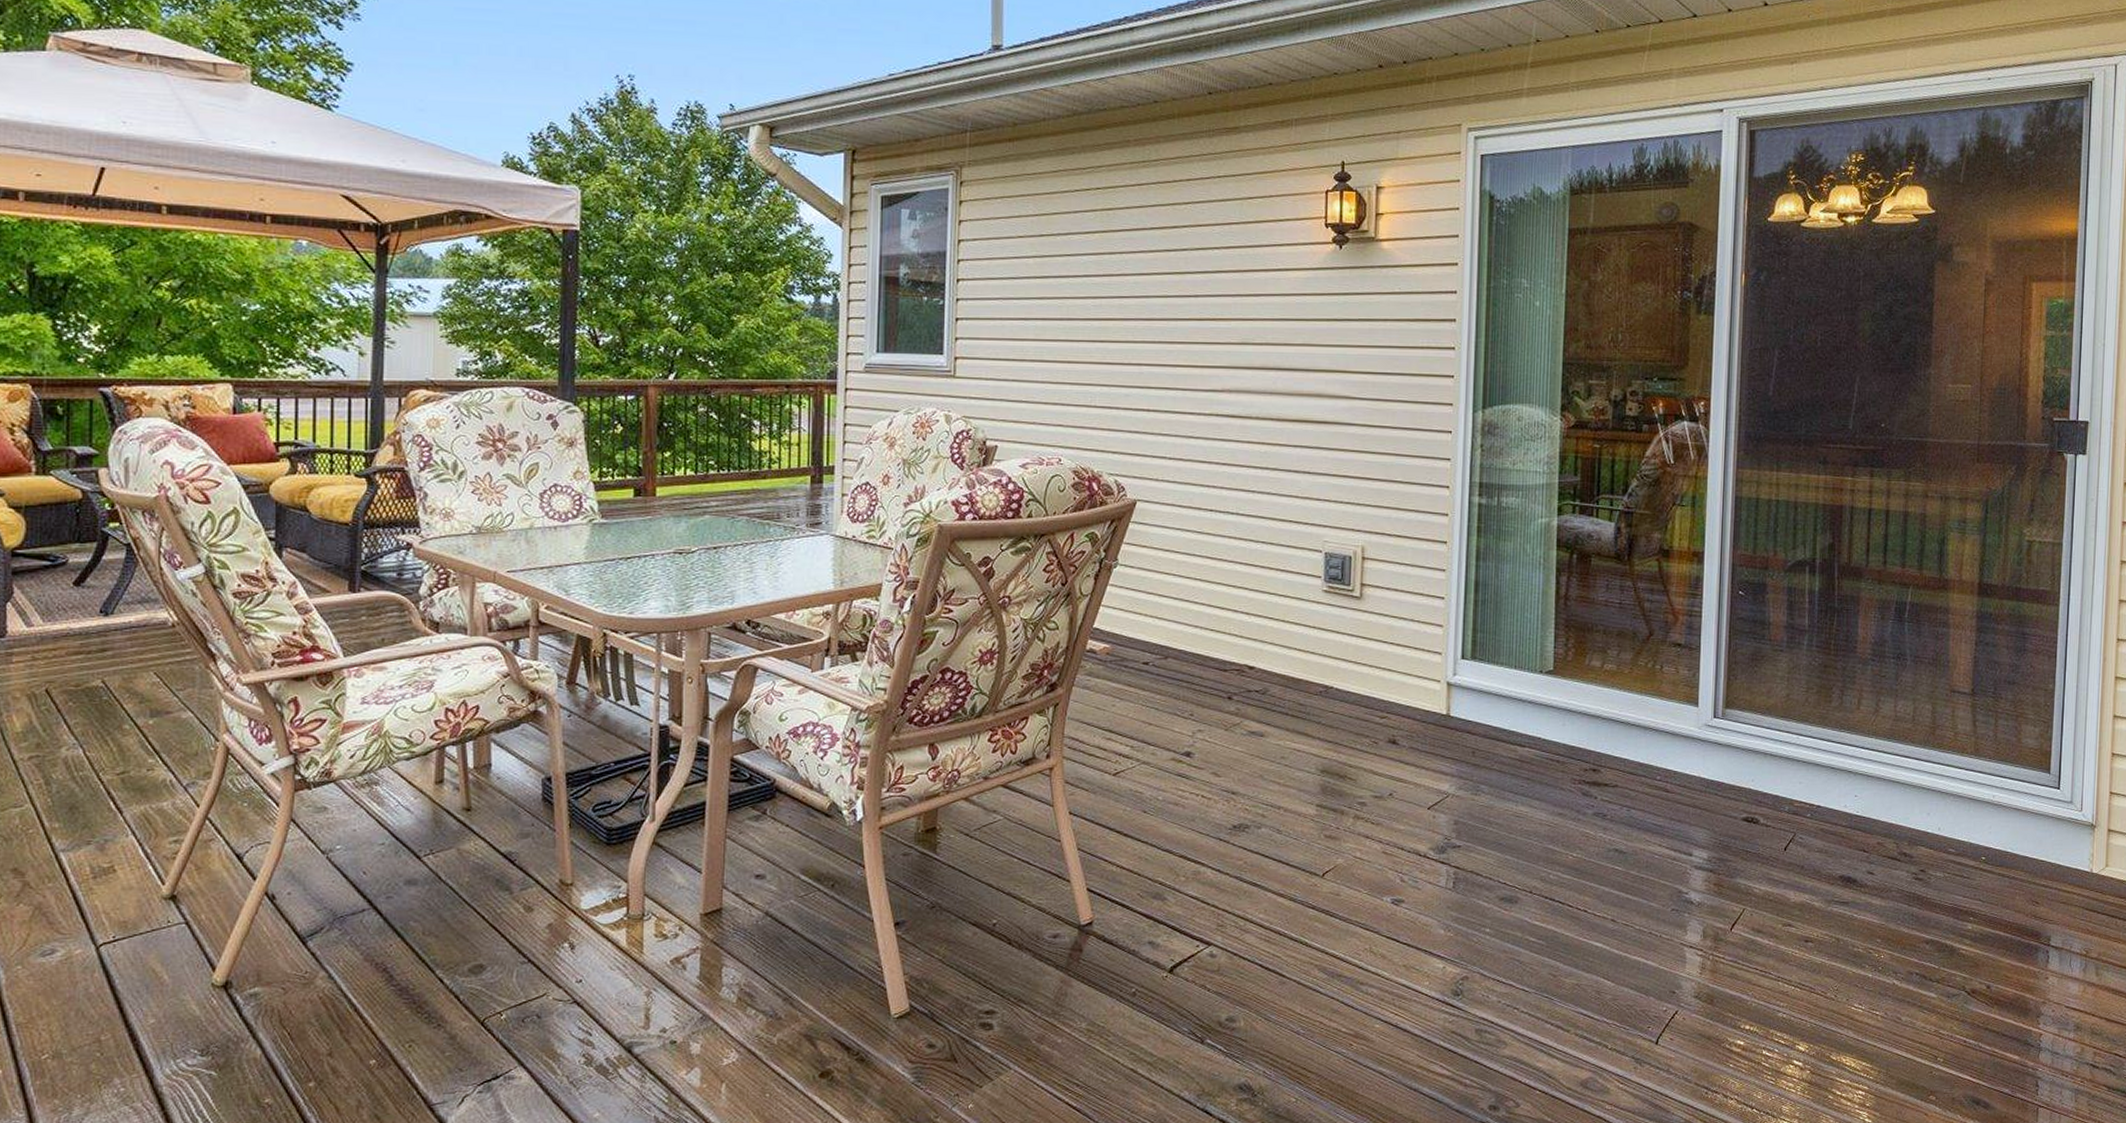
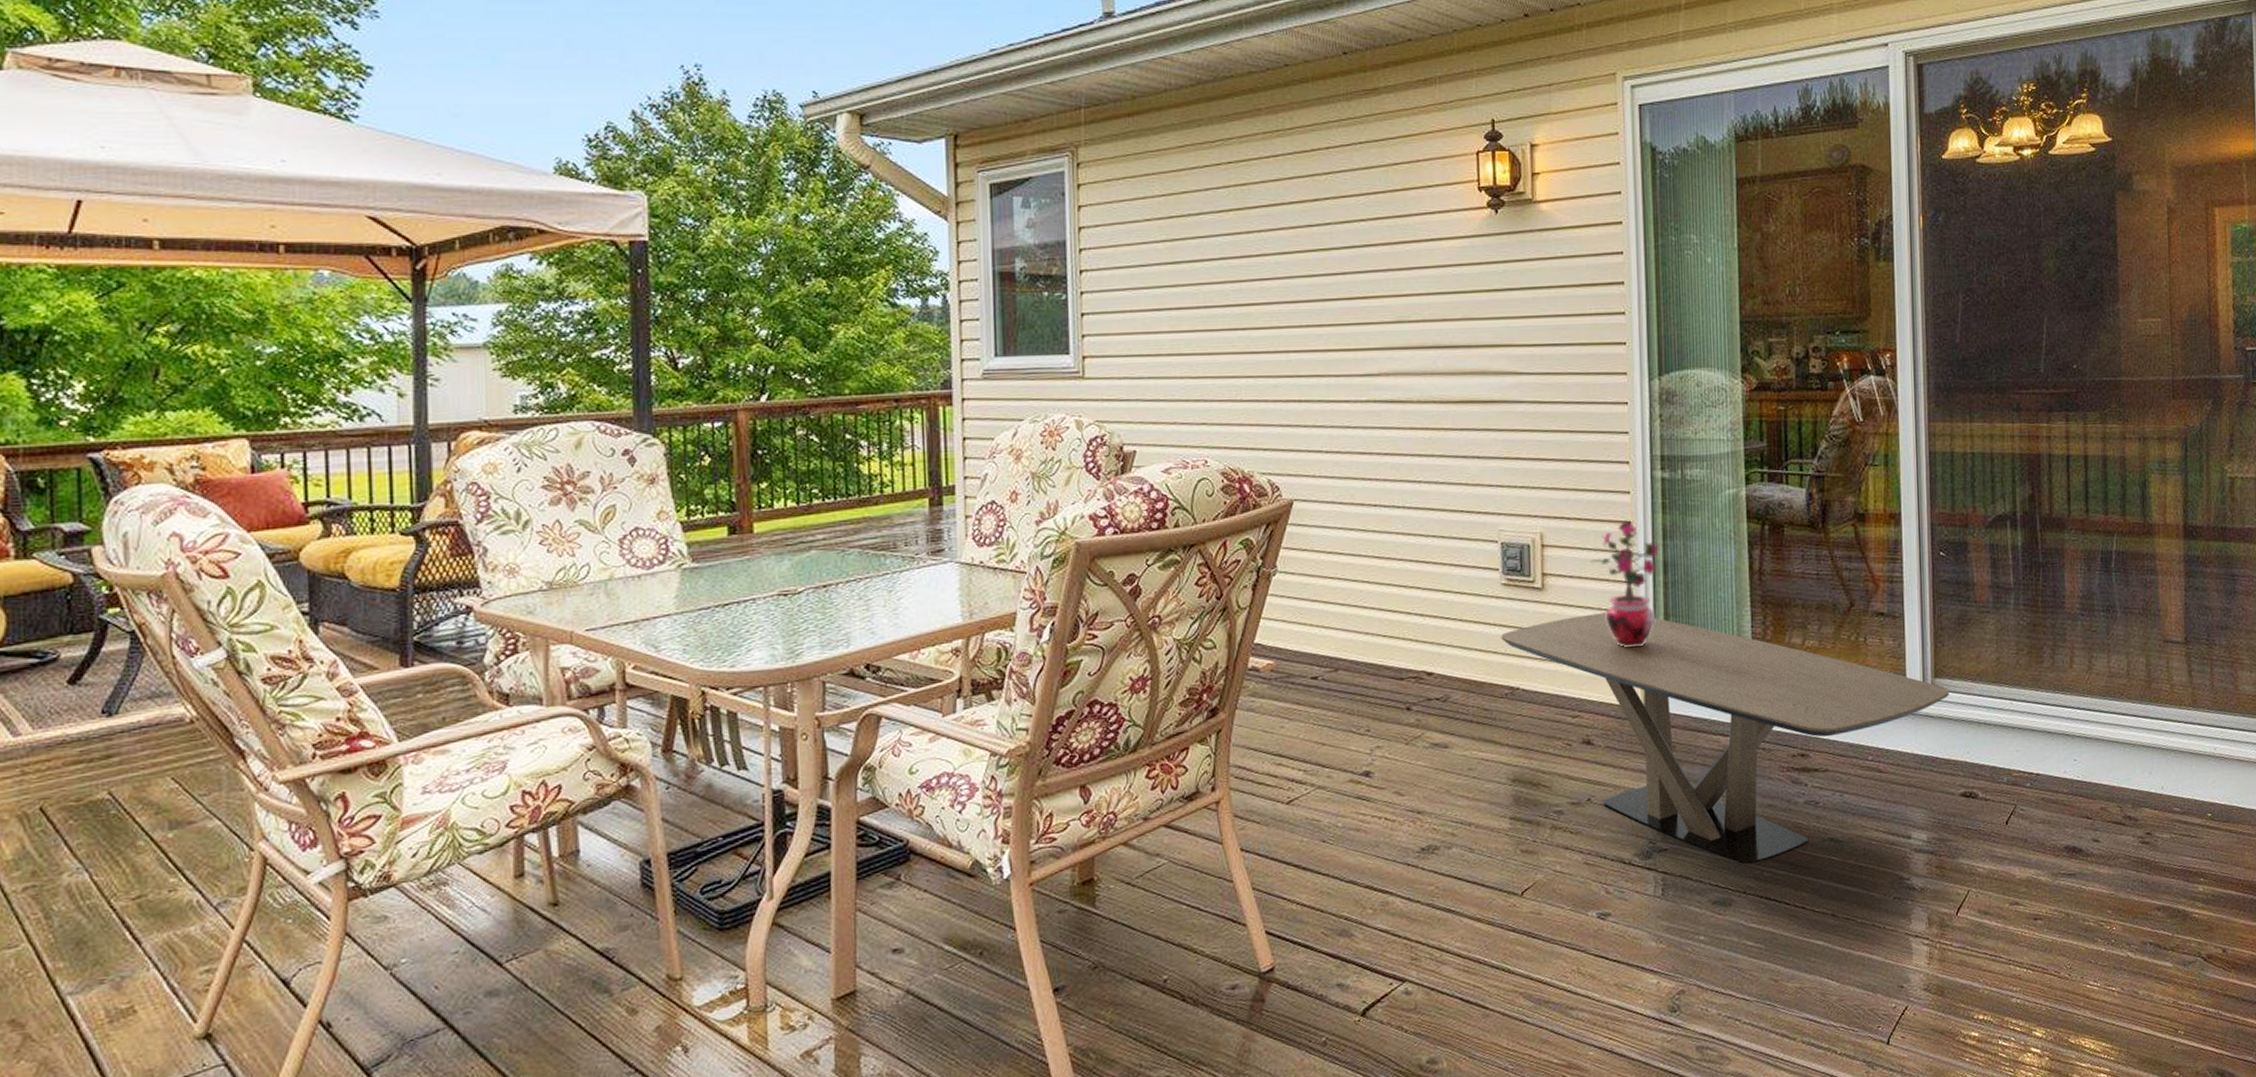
coffee table: none [1319,624,1738,867] -> present [1501,613,1949,865]
potted plant: none [1406,540,1472,658] -> present [1590,520,1659,648]

